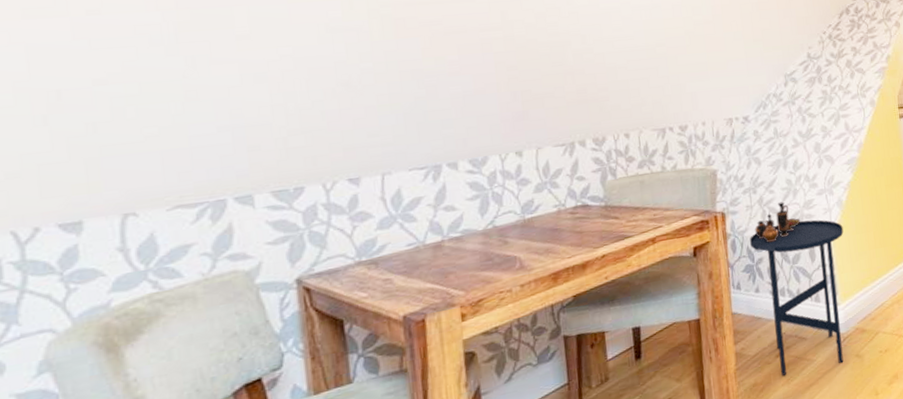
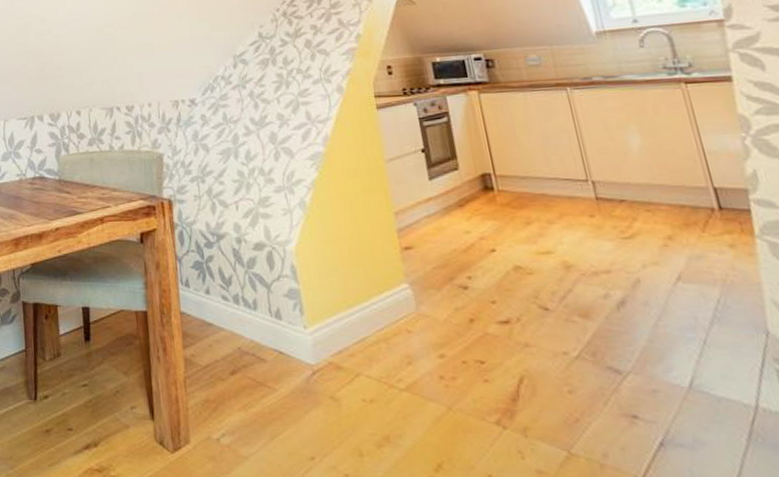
side table: present [749,219,844,376] -> none [198,219,314,401]
vase: present [755,201,801,242] -> none [204,195,256,240]

